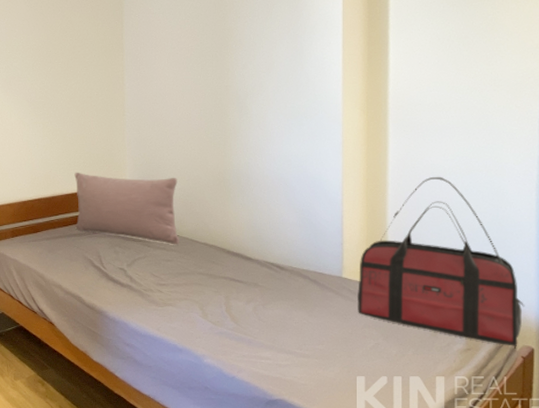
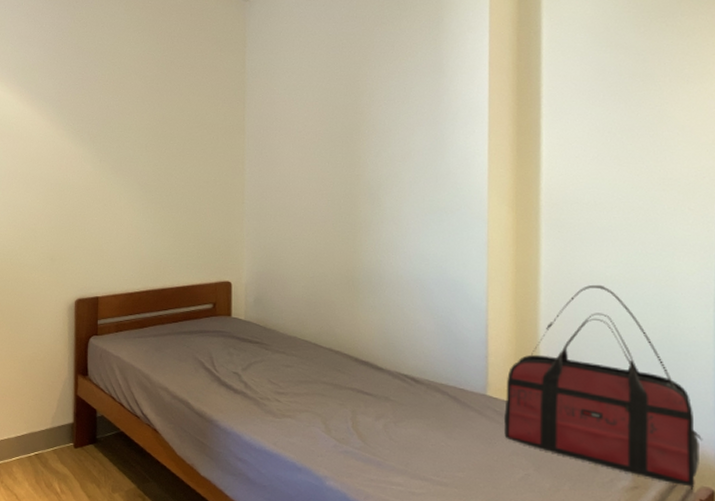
pillow: present [74,172,180,245] -> none [187,263,301,349]

